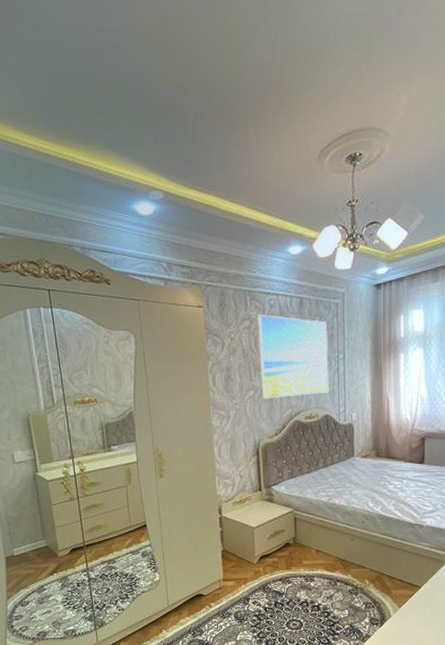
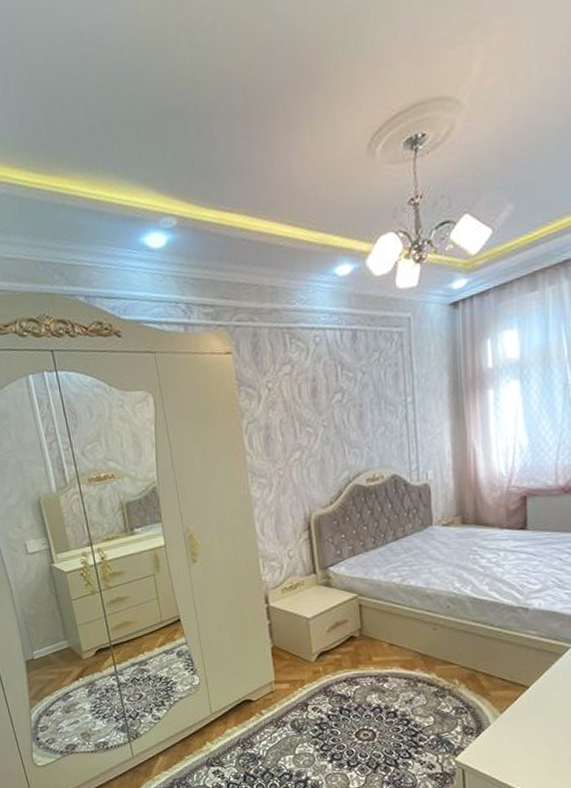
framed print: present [257,314,329,399] -> none [300,355,396,461]

